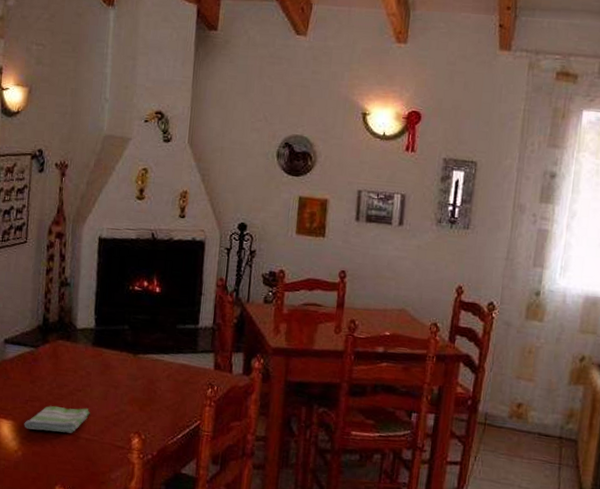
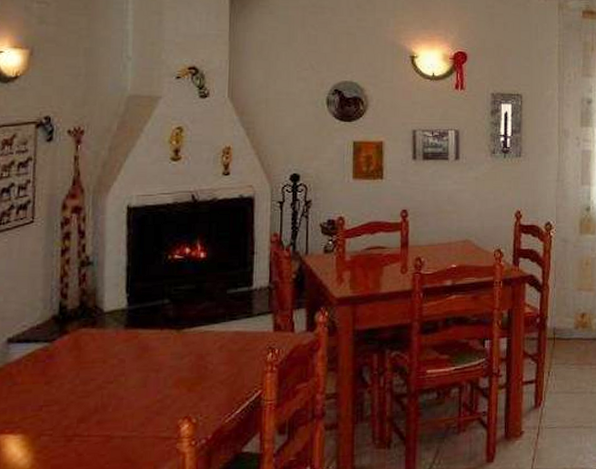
dish towel: present [24,405,90,433] -> none [38,401,126,440]

